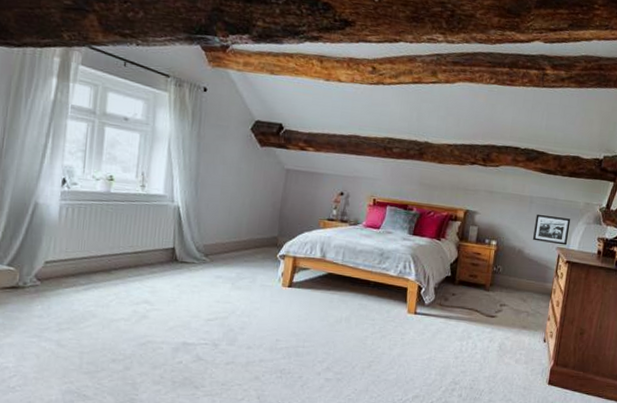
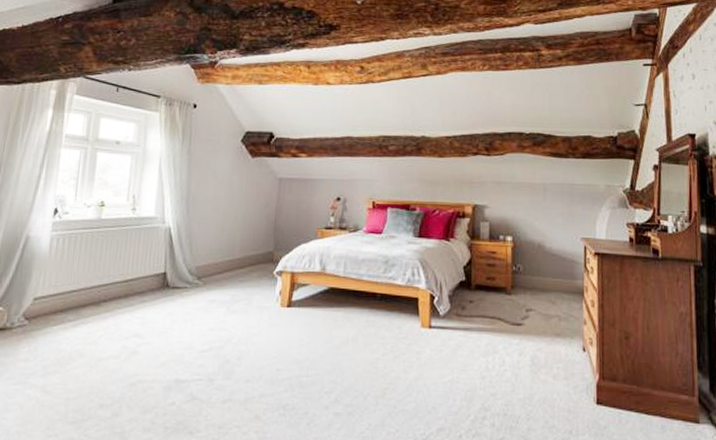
picture frame: present [533,214,571,246] -> none [553,202,593,235]

